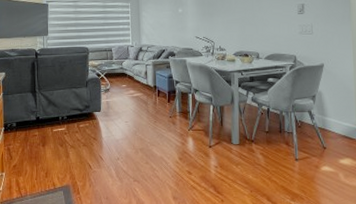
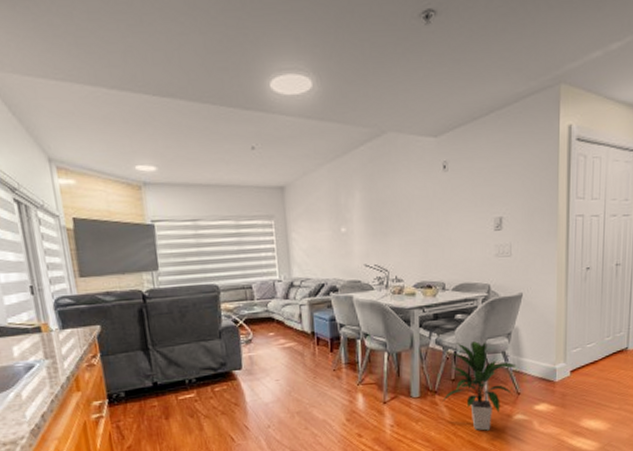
indoor plant: none [257,101,322,178] -> present [441,341,517,431]

